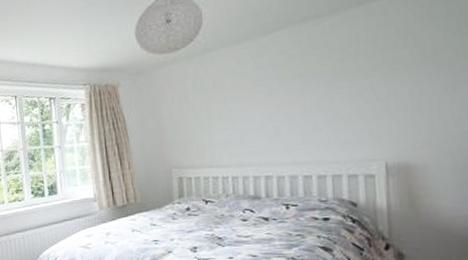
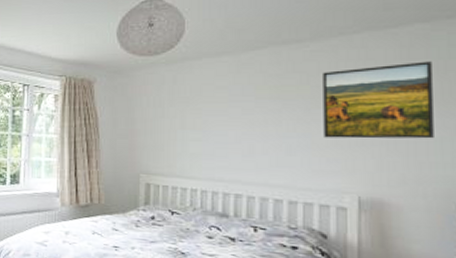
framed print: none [343,19,458,110] -> present [323,61,434,139]

